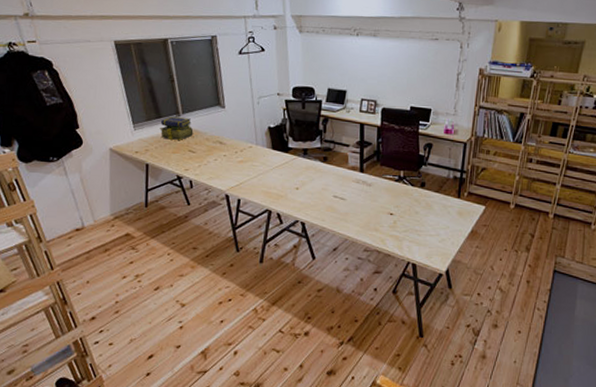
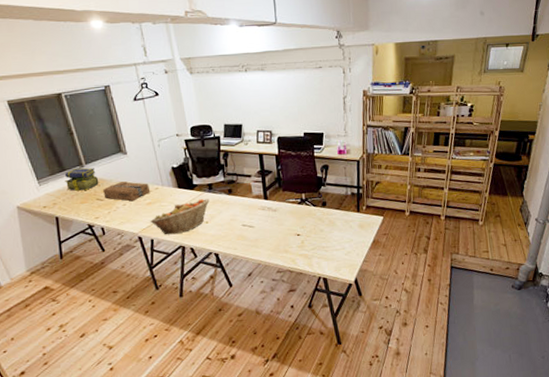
cardboard box: none [196,136,244,158] -> present [103,181,151,202]
fruit basket: none [239,164,303,197] -> present [150,199,210,235]

